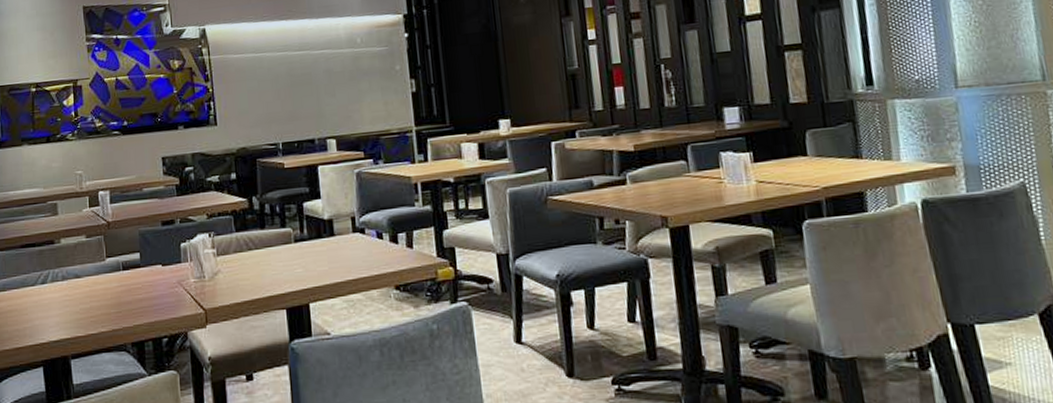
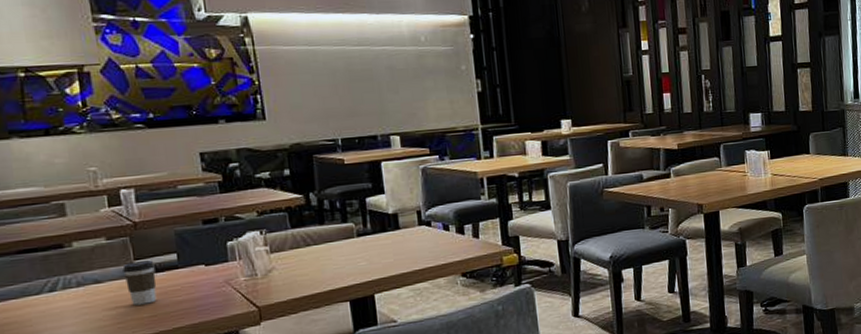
coffee cup: none [97,258,123,301] -> present [122,260,157,306]

